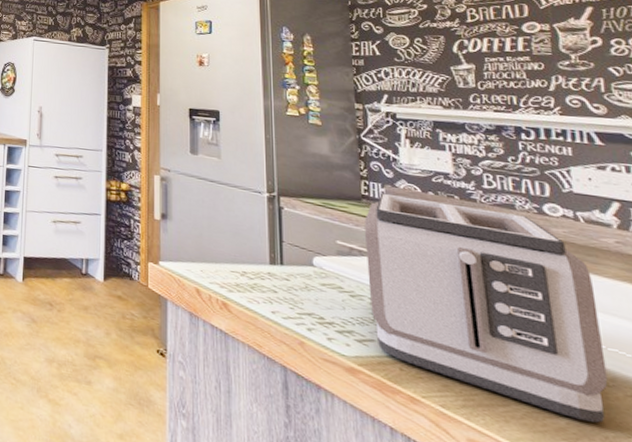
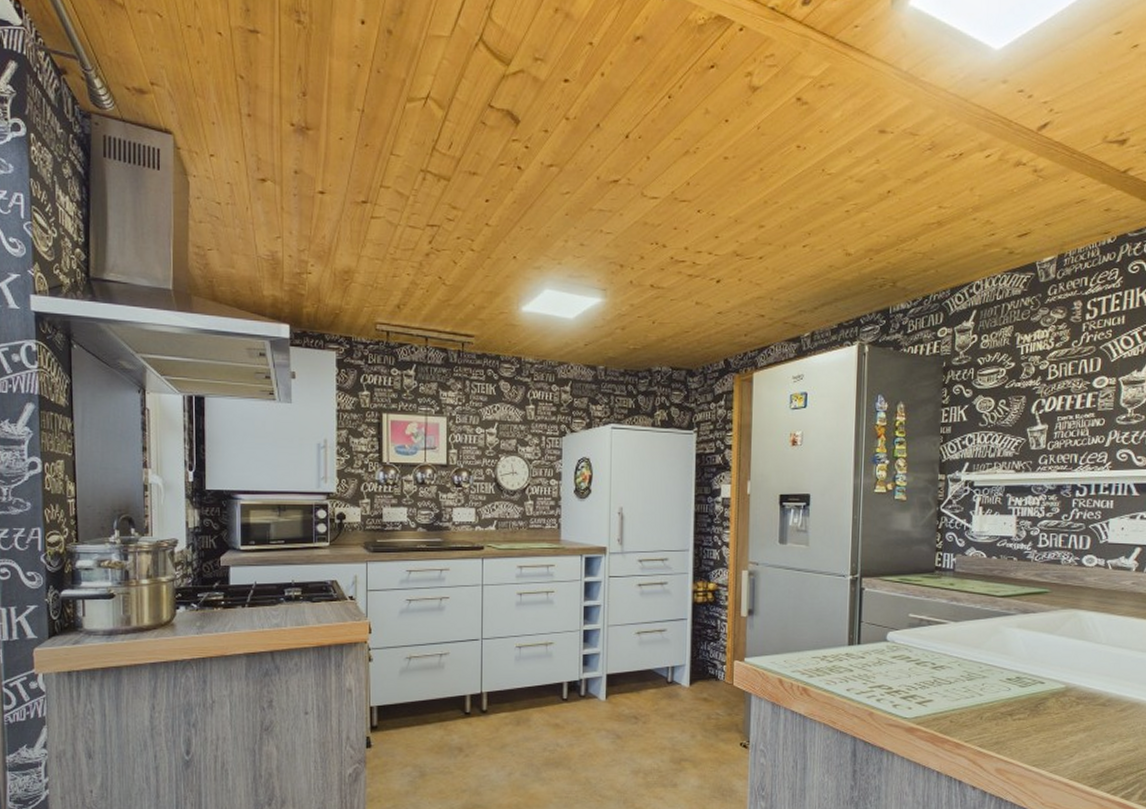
toaster: present [364,193,608,423] -> none [932,562,1109,737]

